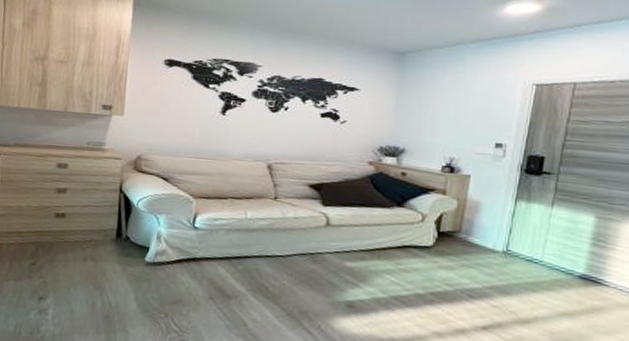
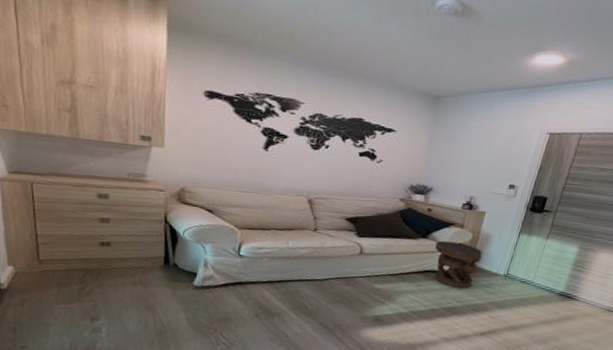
side table: none [414,209,472,270] -> present [435,240,482,290]

